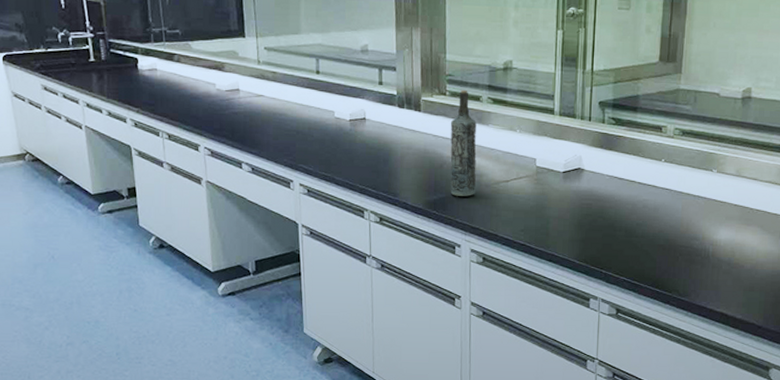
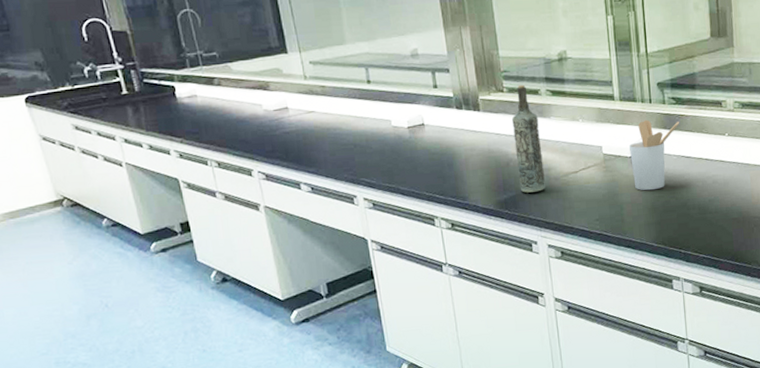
utensil holder: none [563,137,617,208] -> present [629,119,680,191]

